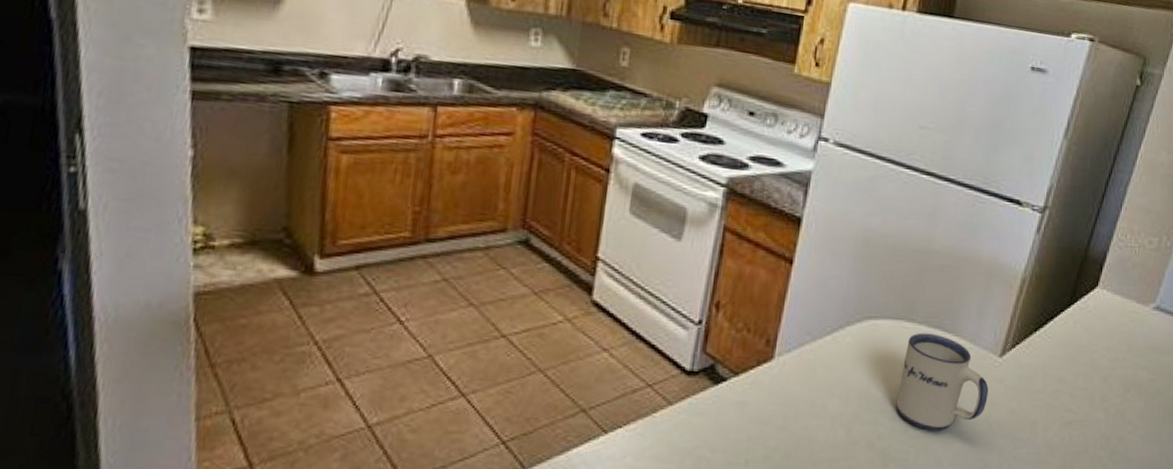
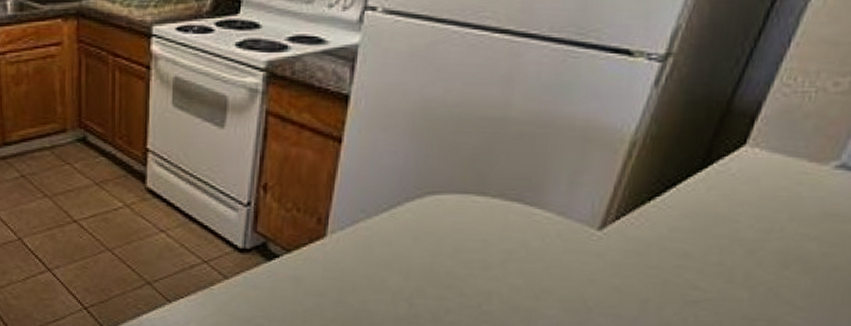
mug: present [896,333,989,431] -> none [466,206,583,308]

